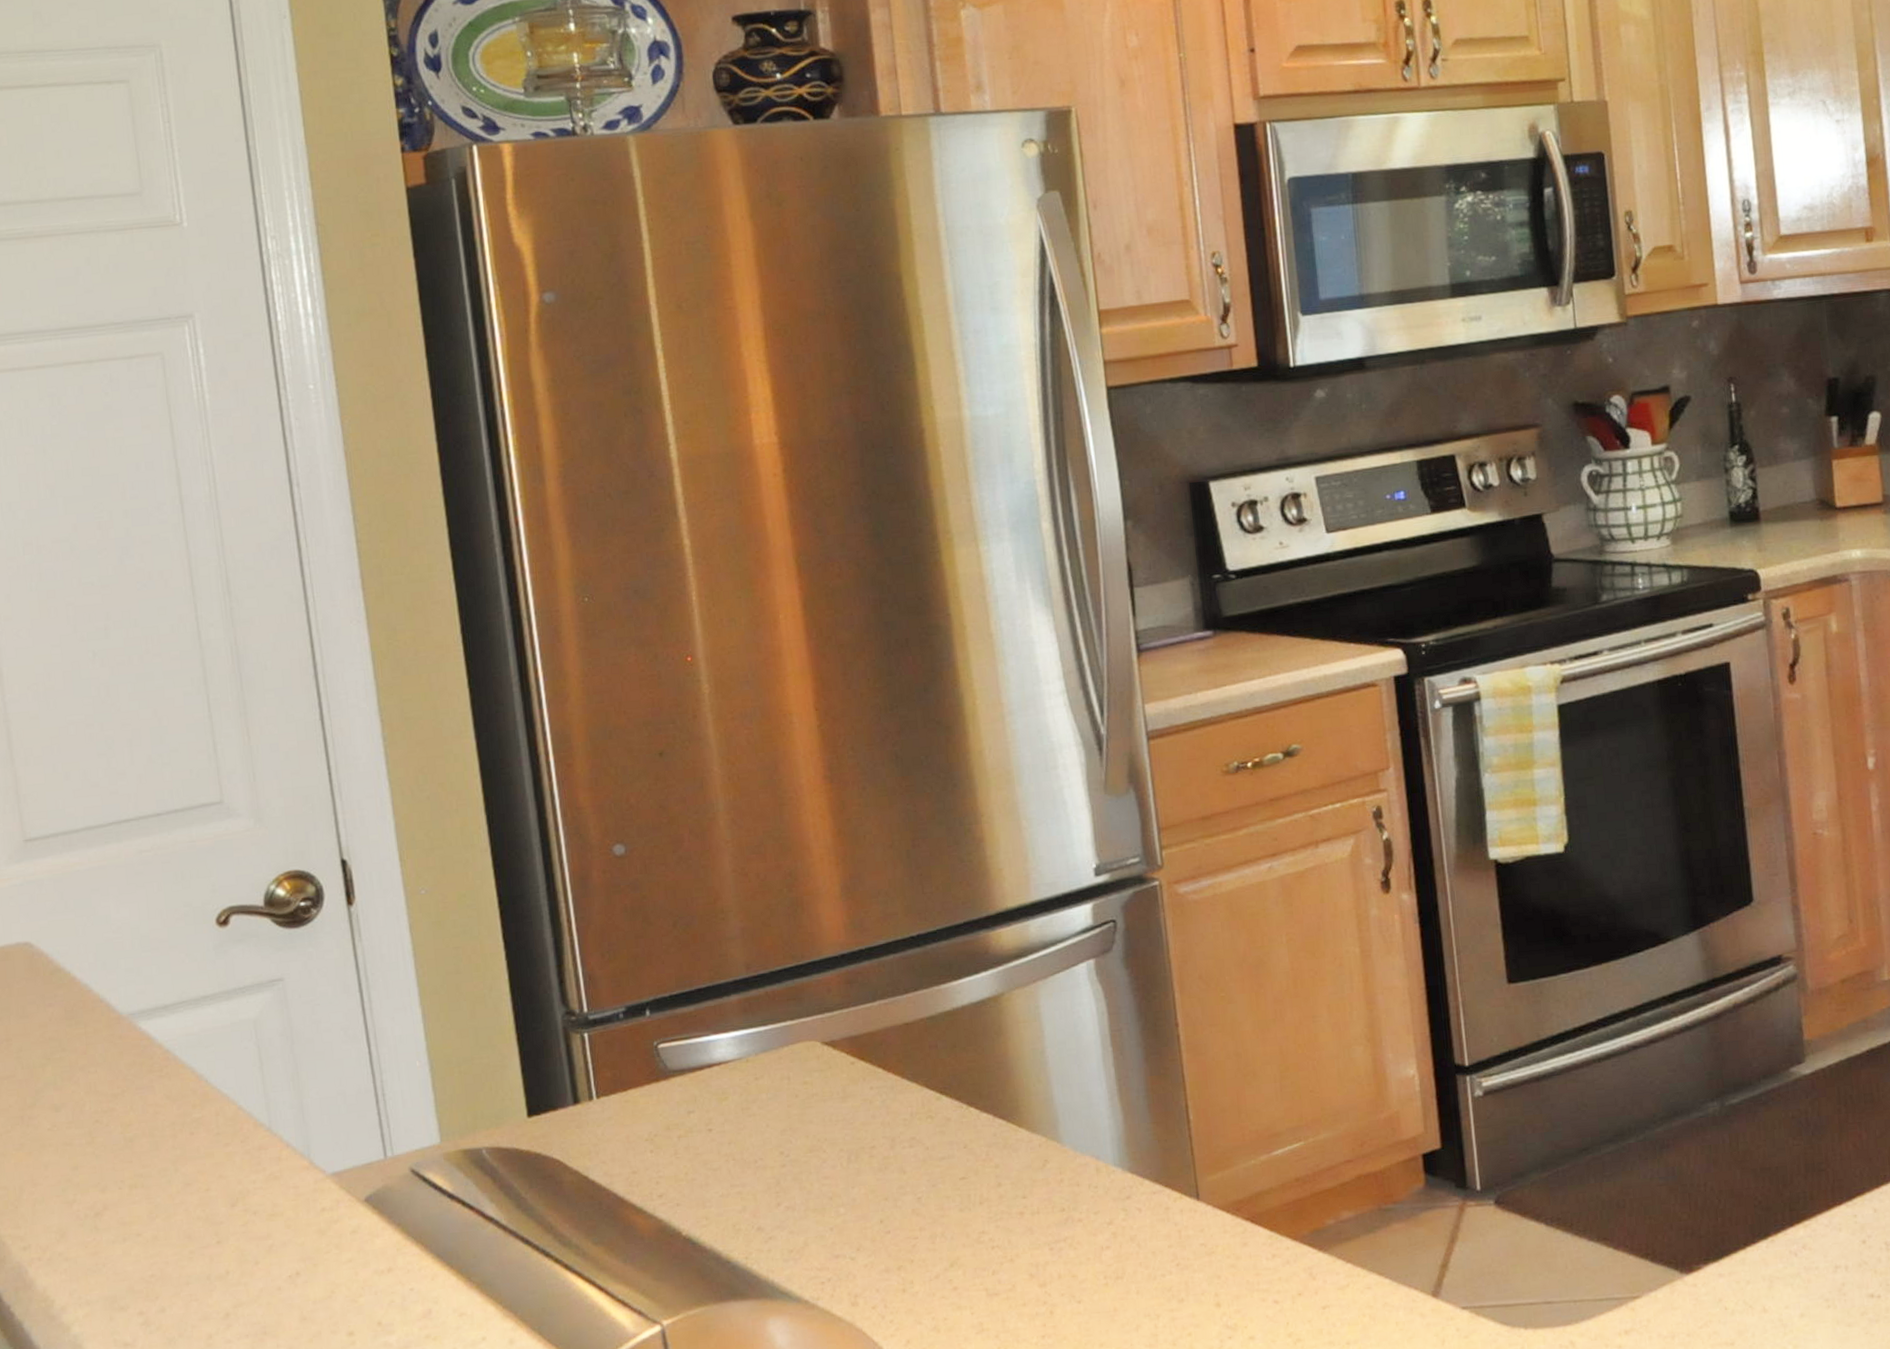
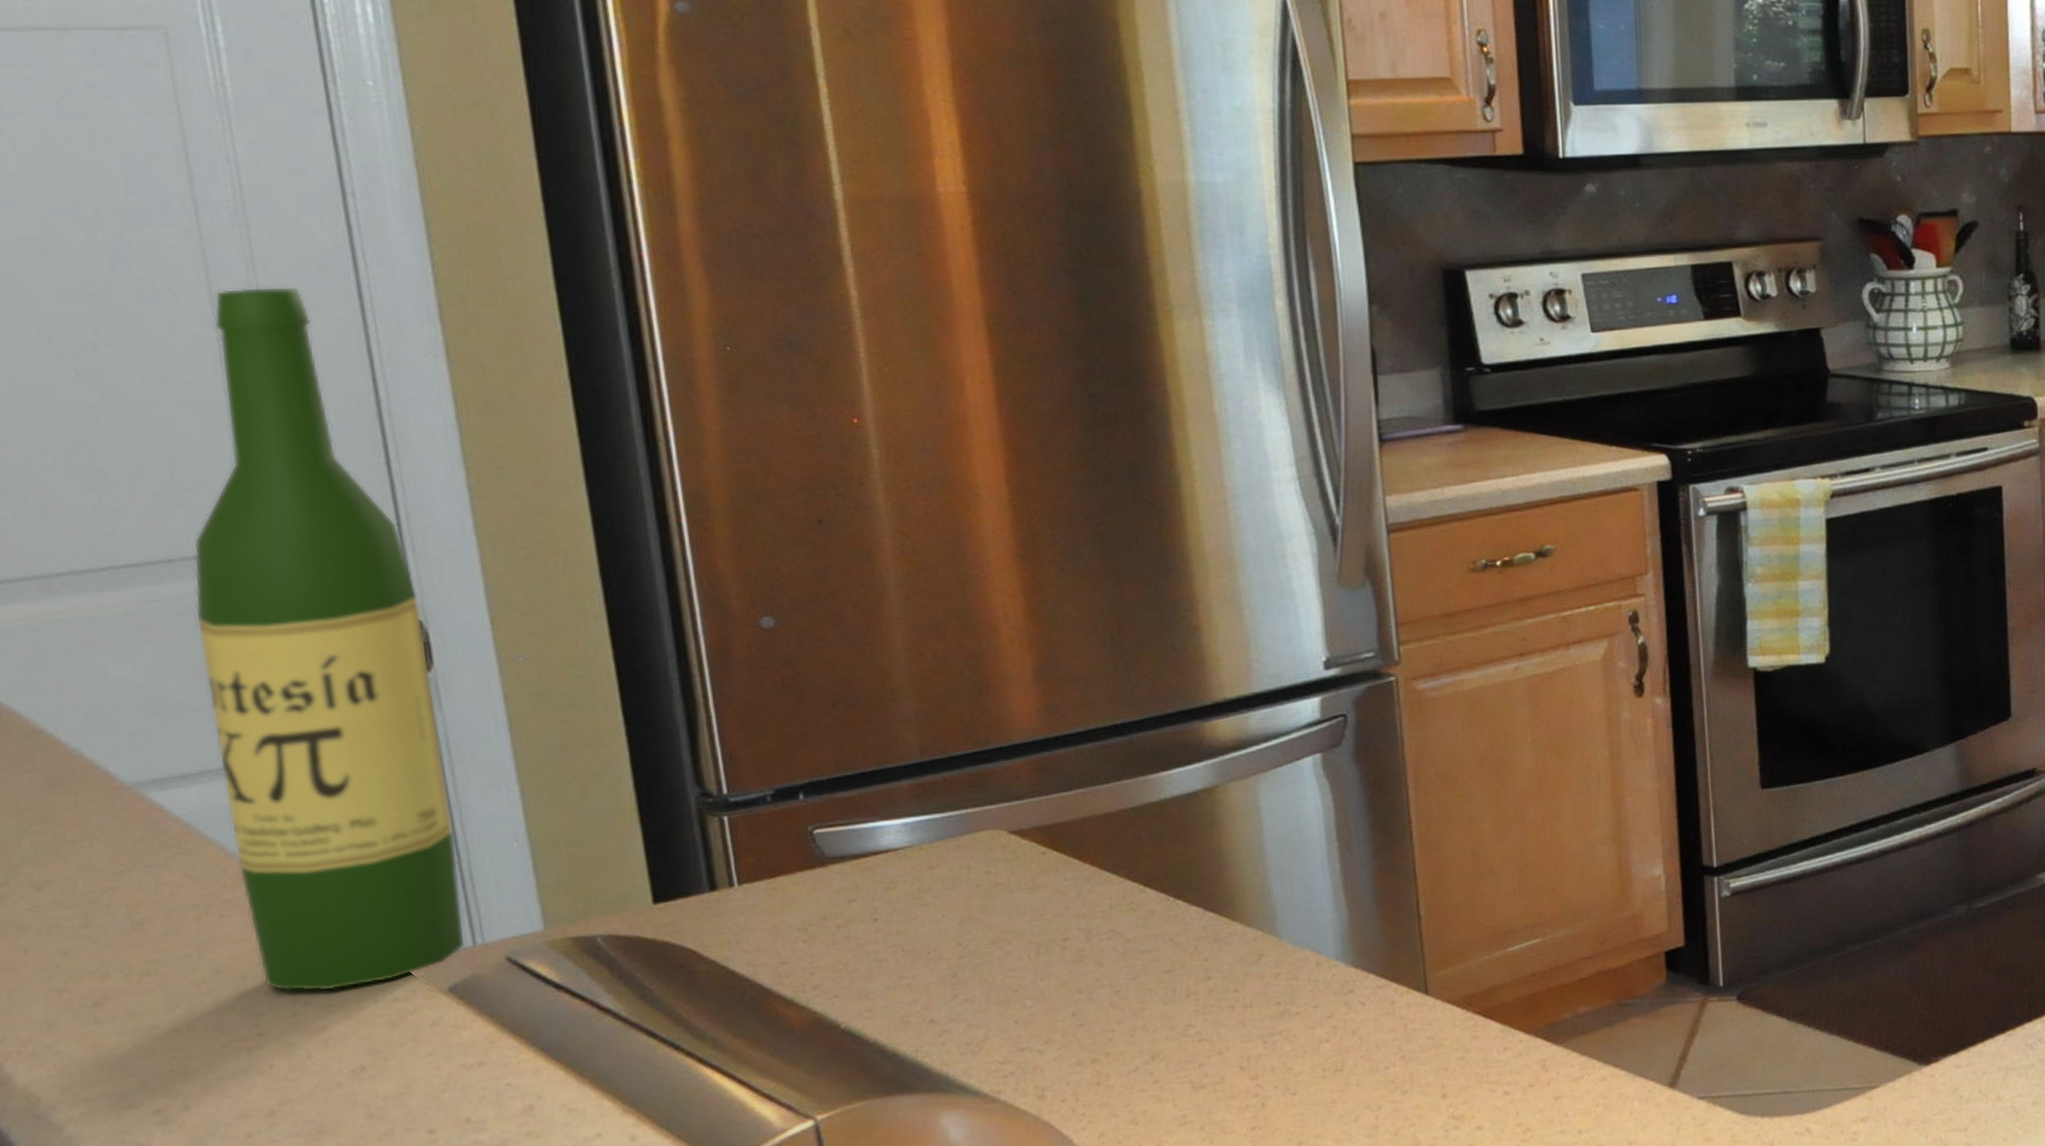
wine bottle: none [176,568,379,1202] -> present [193,286,466,992]

